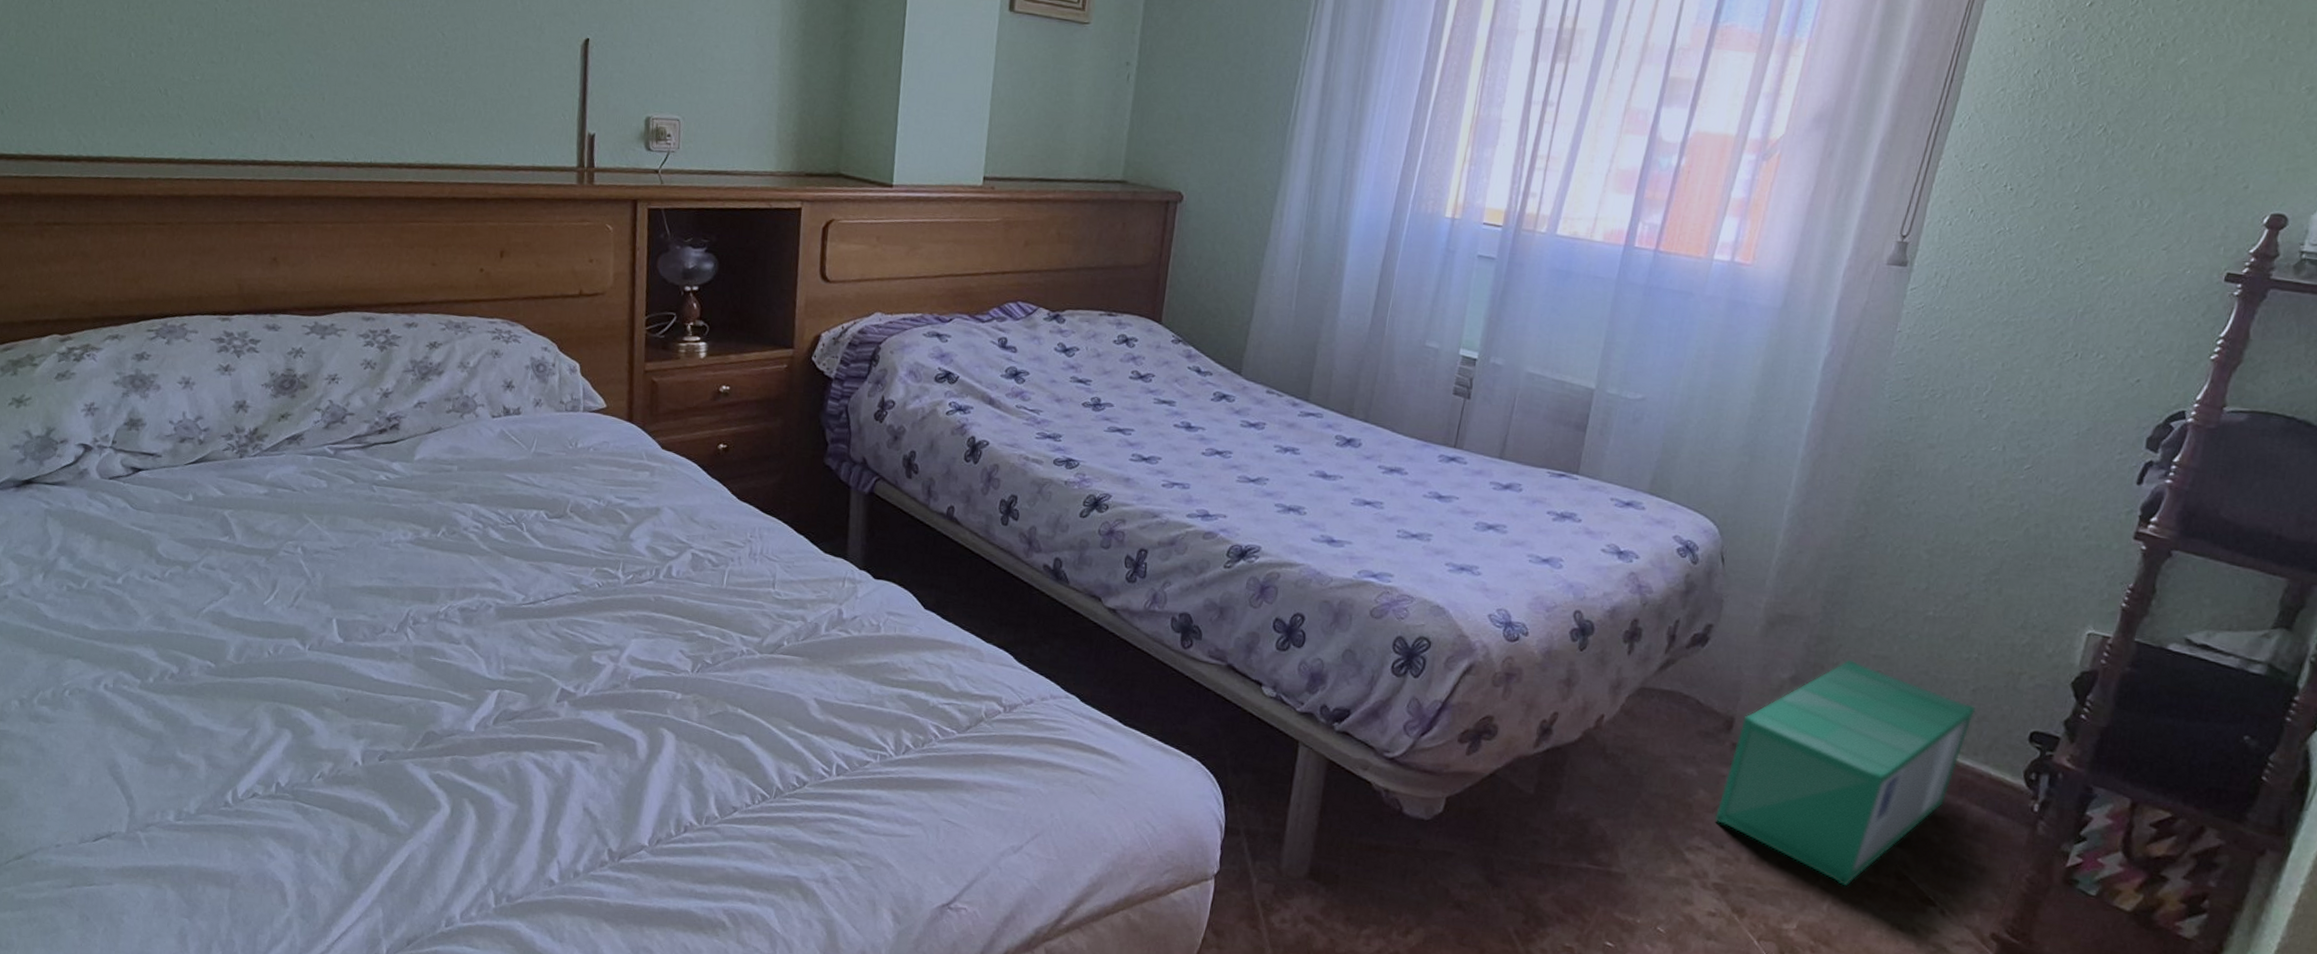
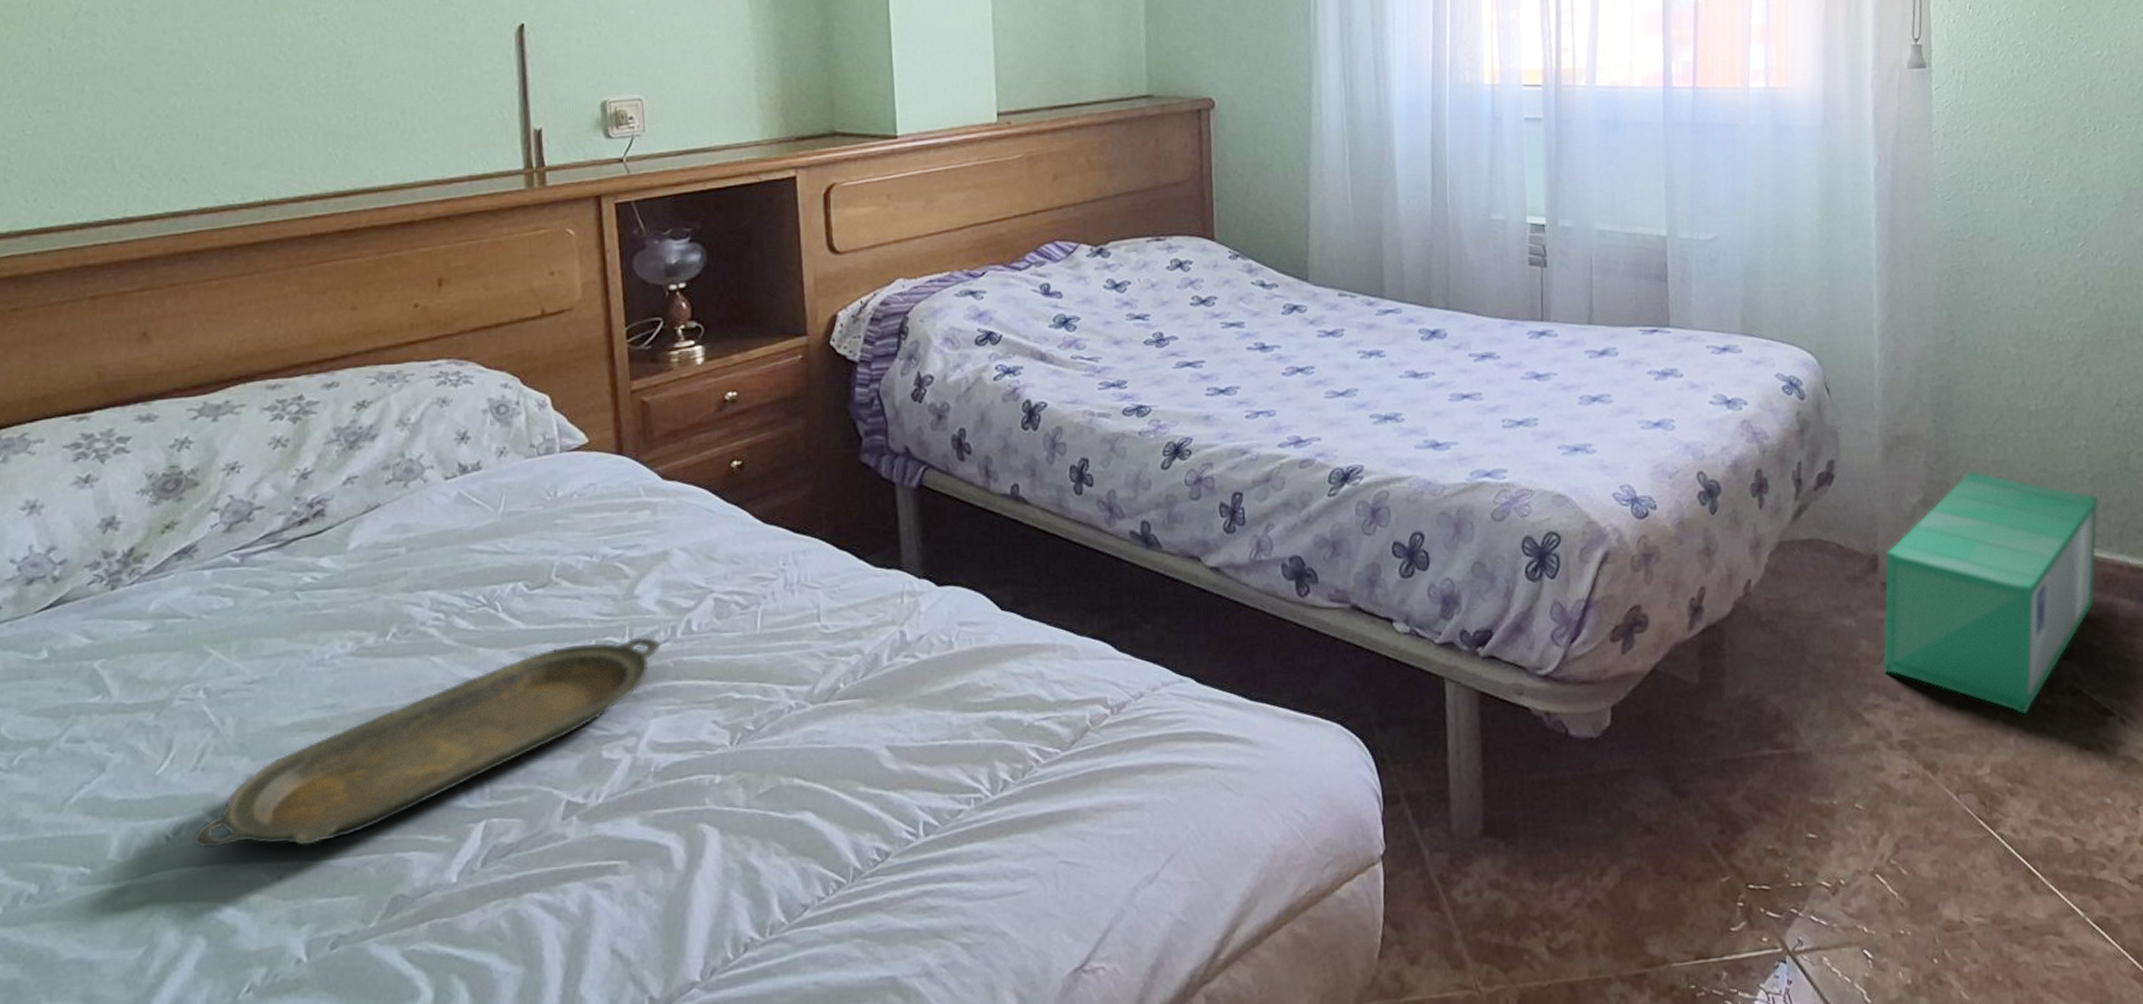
serving tray: none [287,567,646,681] -> present [193,636,661,849]

